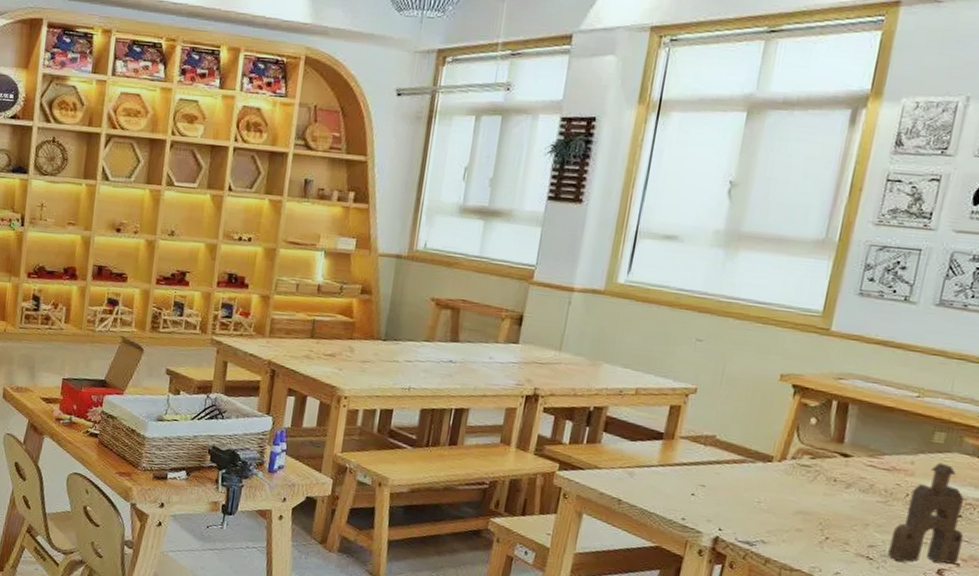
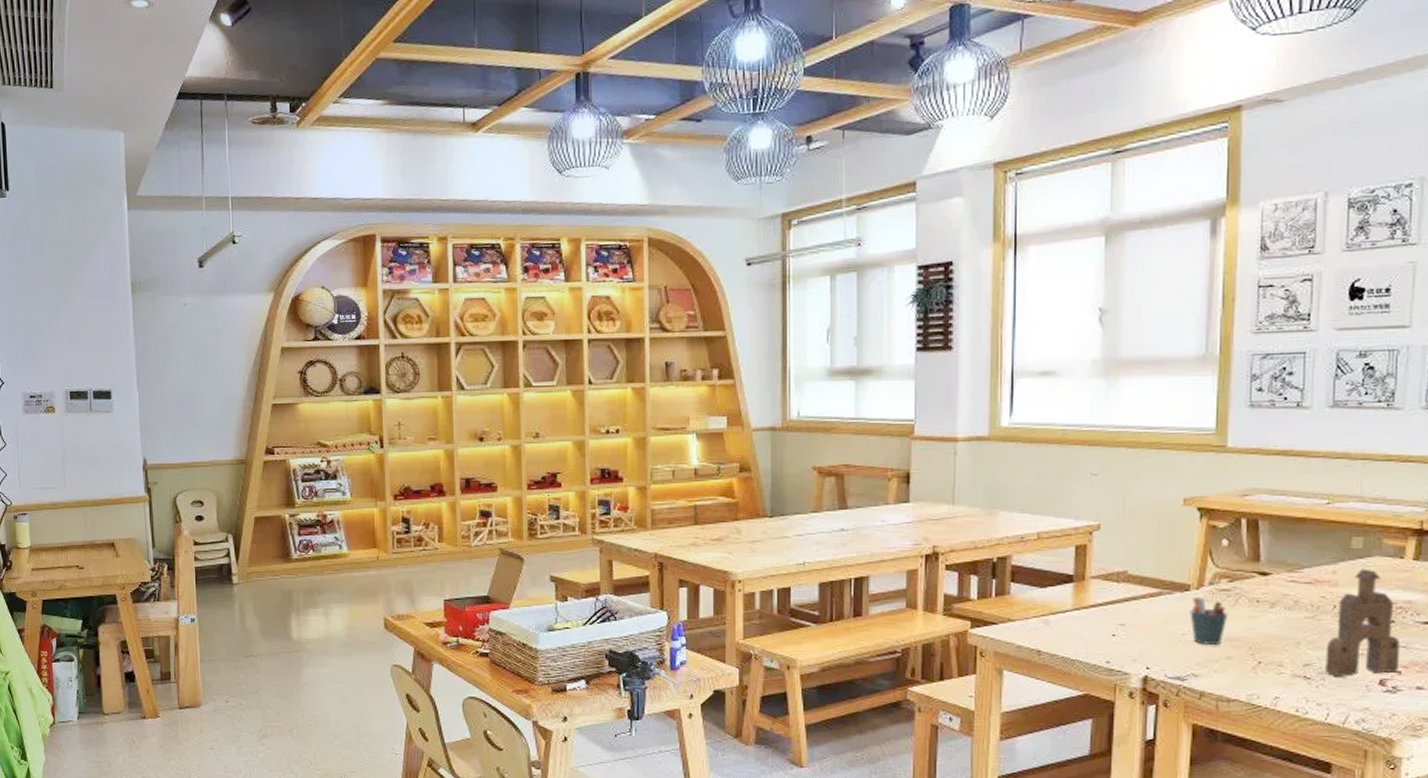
pen holder: none [767,469,806,517] -> present [1190,597,1229,645]

